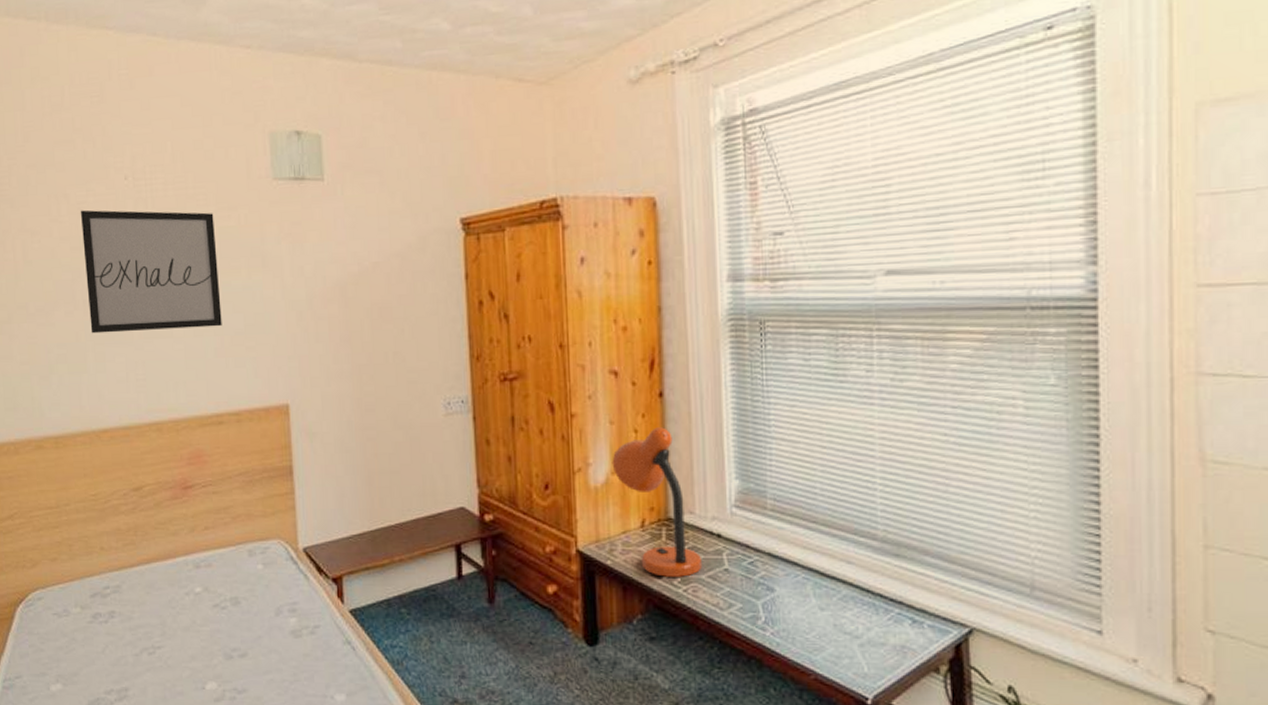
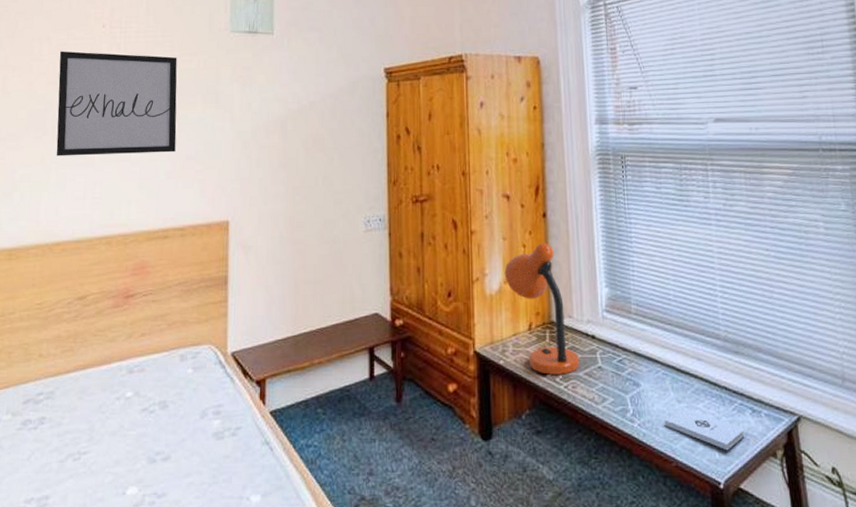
notepad: none [803,615,901,664] -> present [664,407,745,451]

